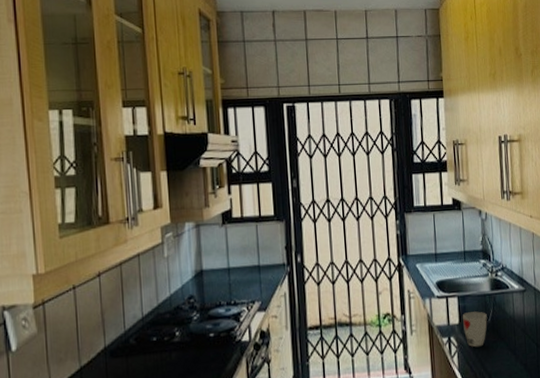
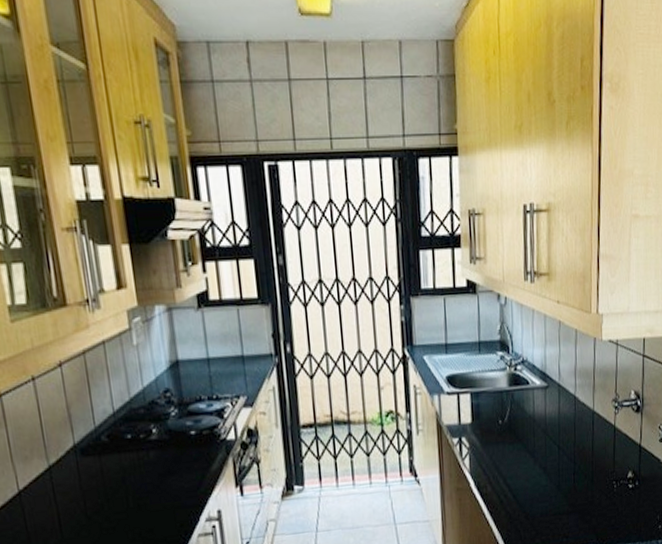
cup: present [463,311,487,347] -> none [476,409,504,449]

